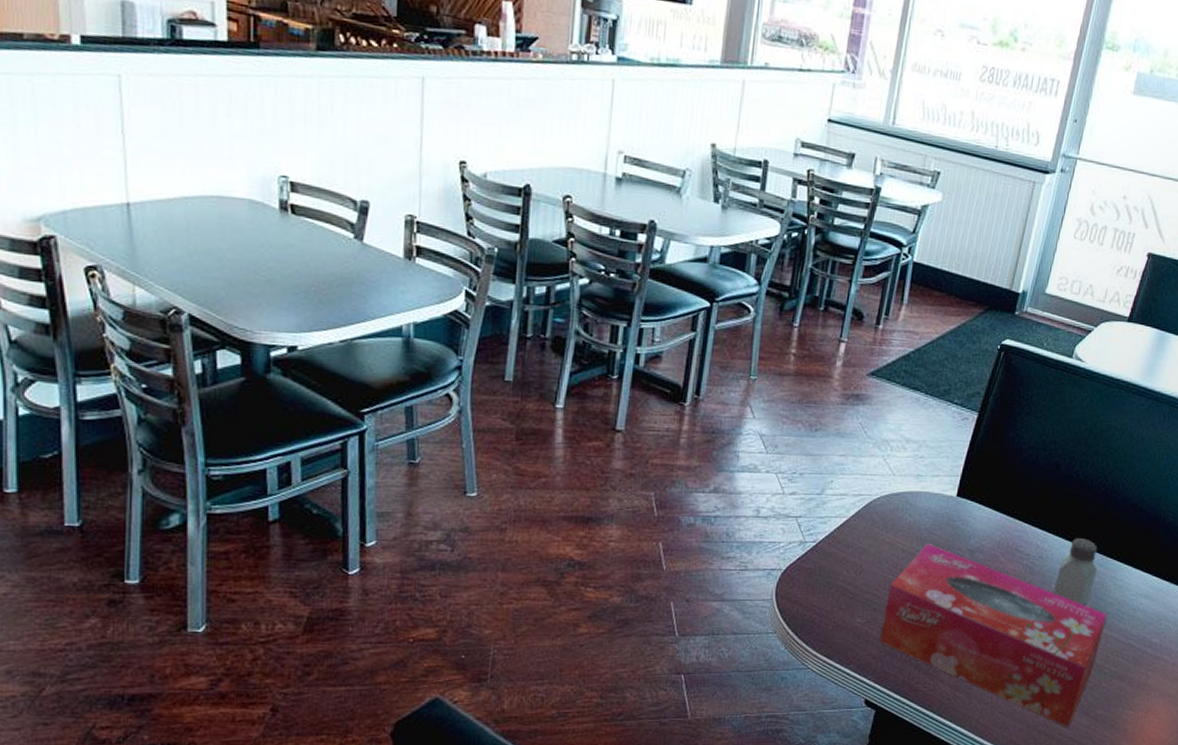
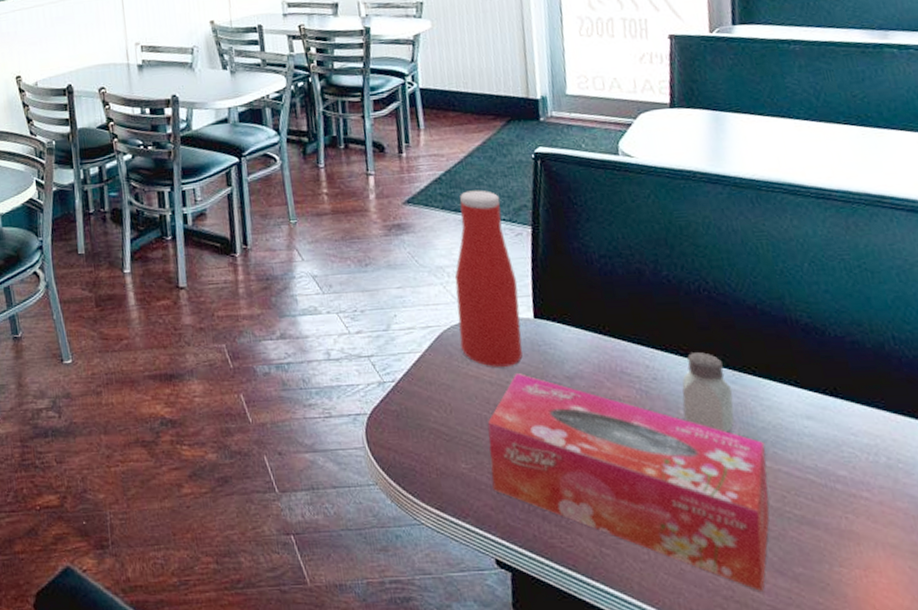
bottle: none [885,371,958,537] -> present [454,190,523,367]

